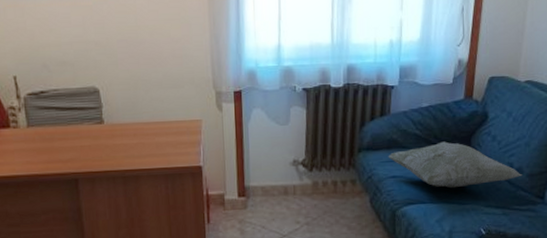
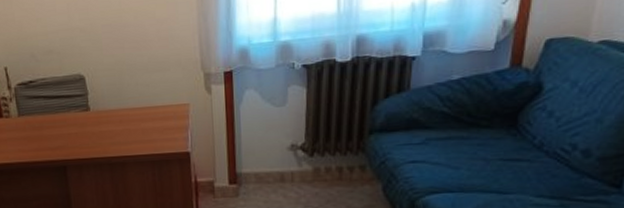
decorative pillow: present [388,141,522,188] -> none [406,119,590,175]

